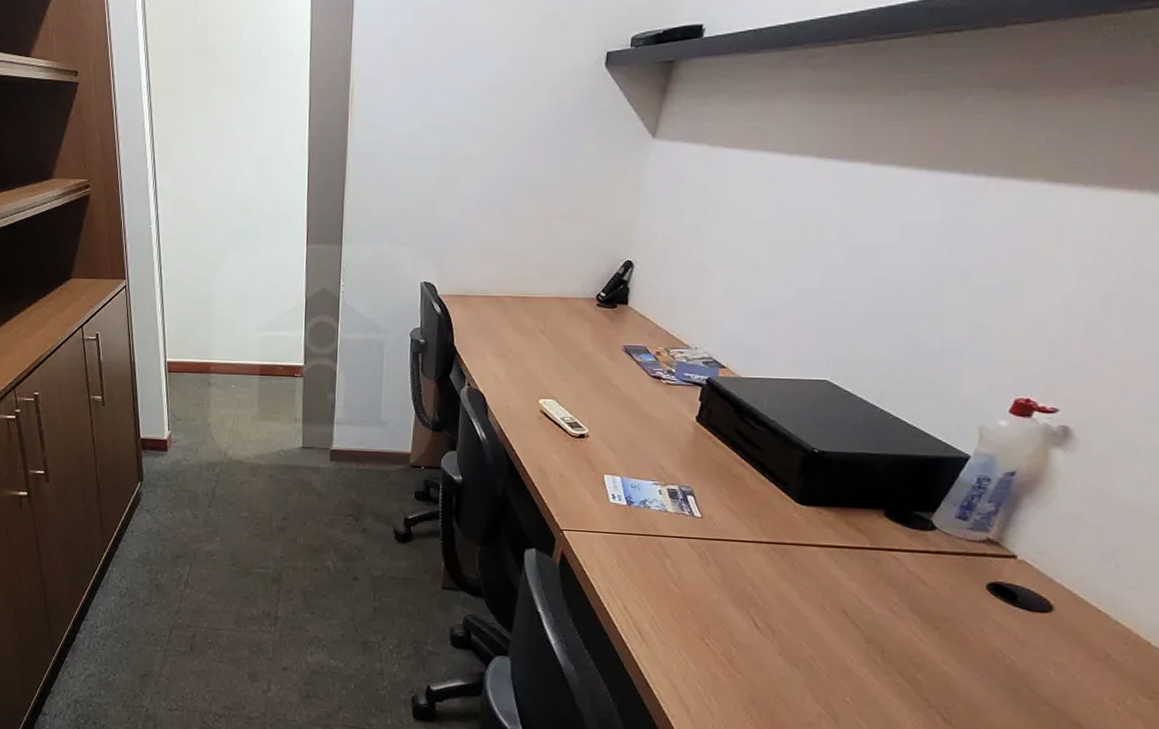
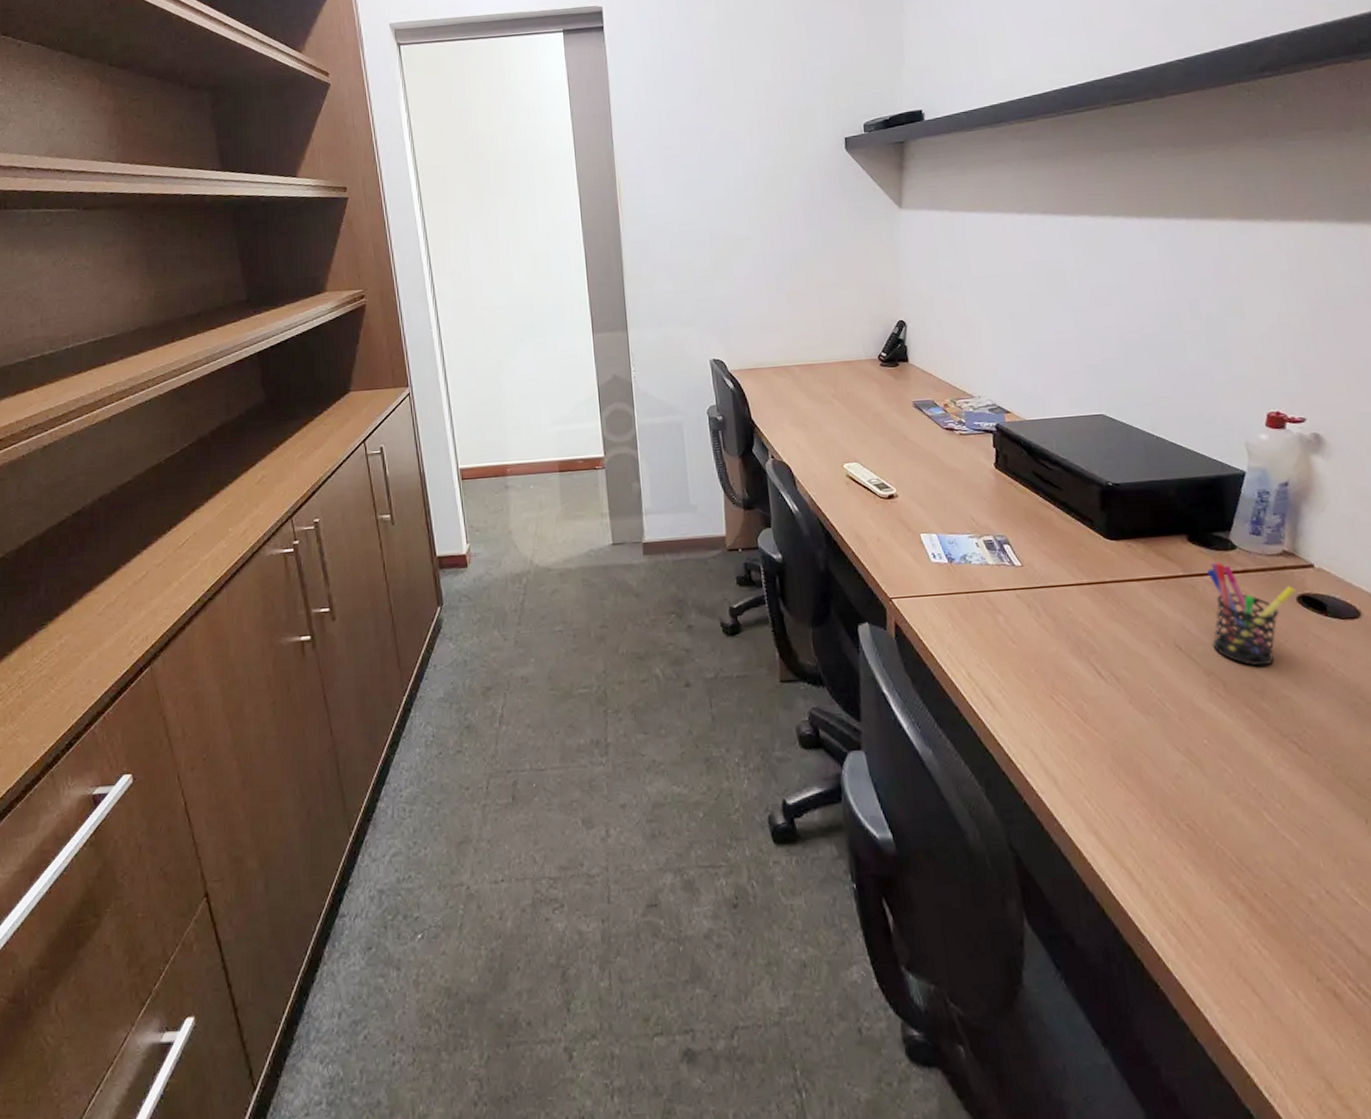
pen holder: none [881,540,988,642] -> present [1206,562,1296,667]

